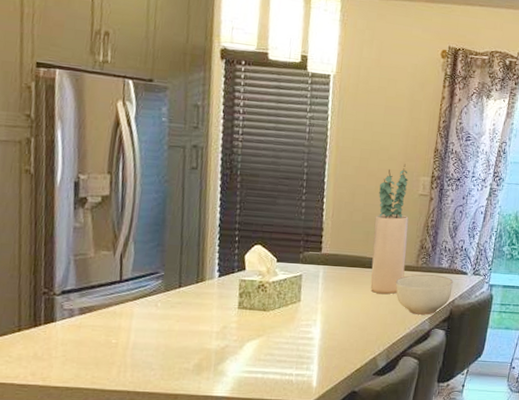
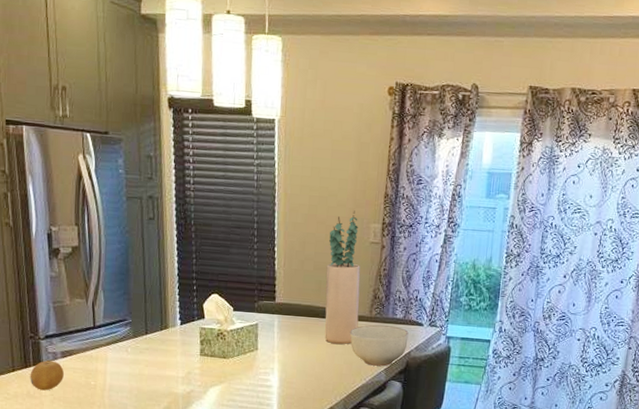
fruit: none [38,318,81,352] -> present [30,360,64,391]

